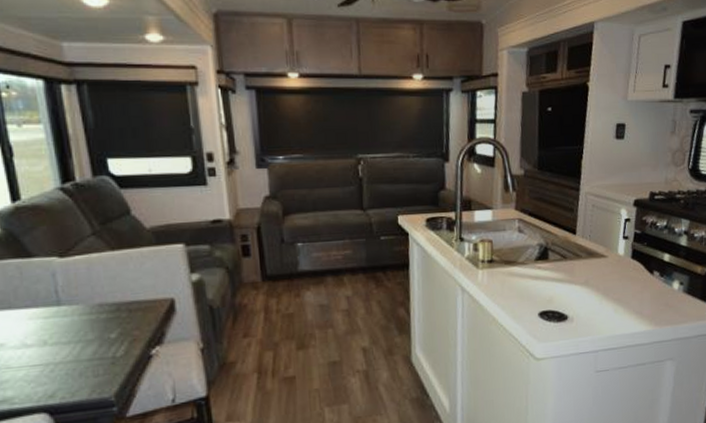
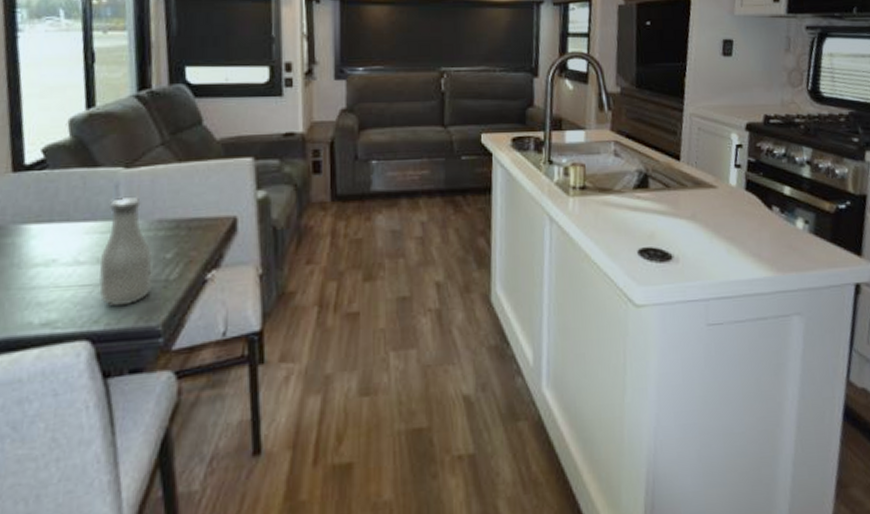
bottle: none [46,284,101,383] -> present [99,197,154,307]

